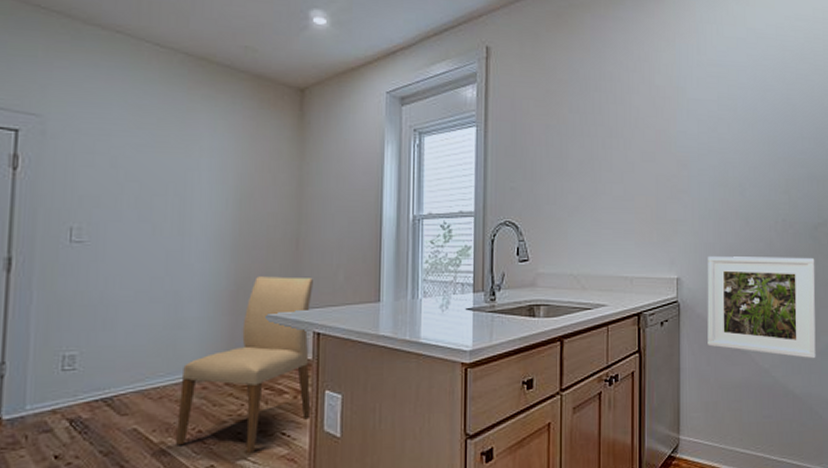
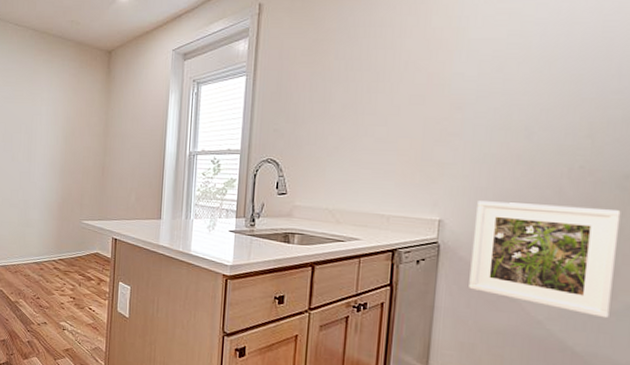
chair: present [174,276,313,454] -> none [23,194,113,319]

